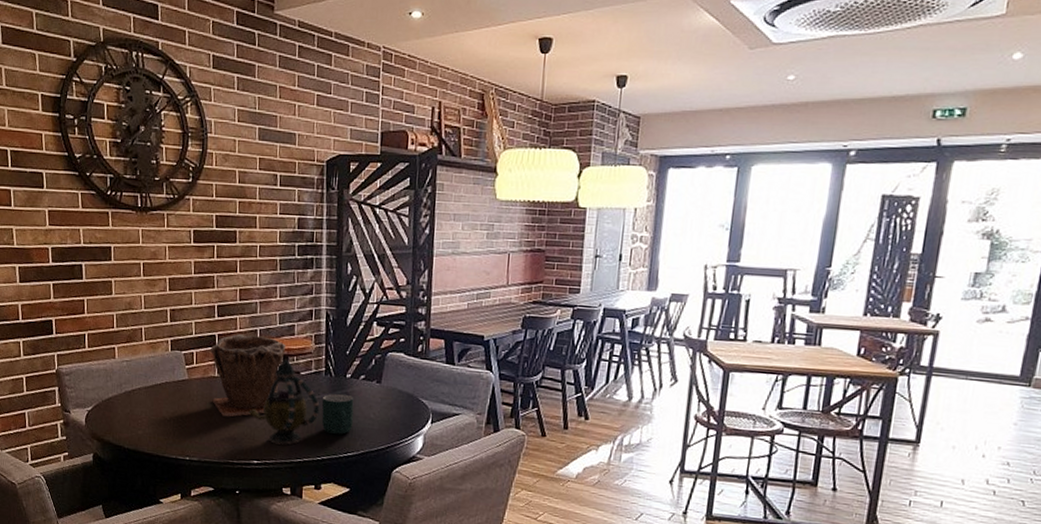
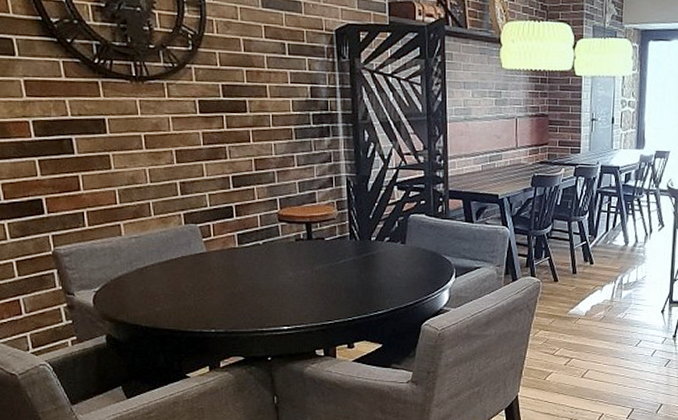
plant pot: present [211,334,285,417] -> none [229,204,307,287]
teapot: present [248,359,320,445] -> none [274,226,347,309]
mug: present [321,393,354,435] -> none [348,256,380,295]

